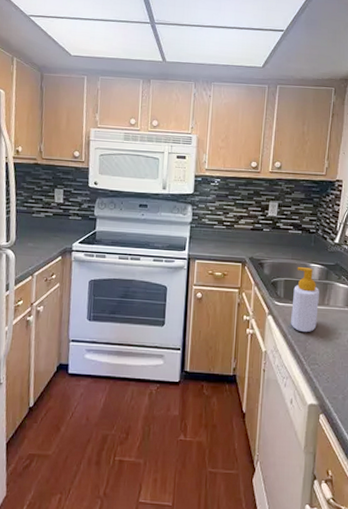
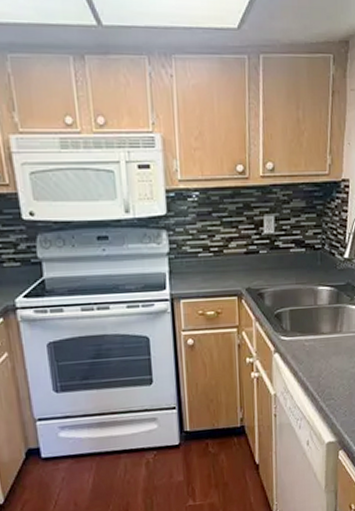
soap bottle: present [291,267,319,332] -> none [300,291,331,366]

